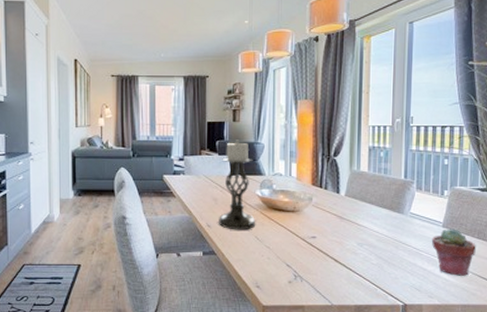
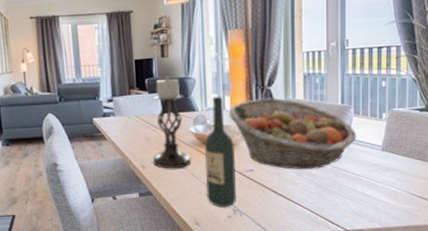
wine bottle: none [268,162,299,272] -> present [205,96,236,208]
fruit basket: none [294,167,419,240] -> present [228,98,357,170]
potted succulent: present [432,228,476,276] -> none [371,151,416,198]

